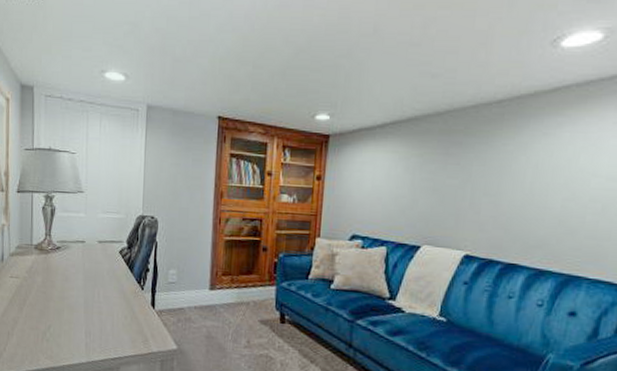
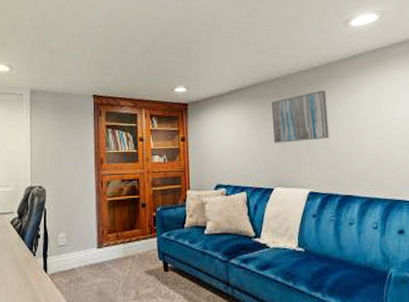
wall art: none [429,131,509,194] -> present [271,90,329,143]

